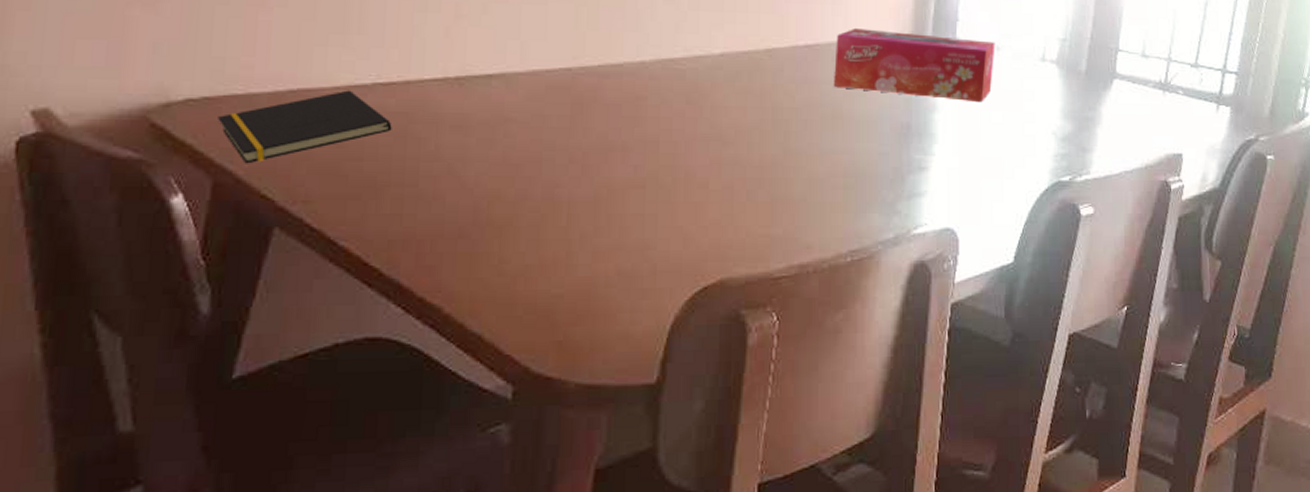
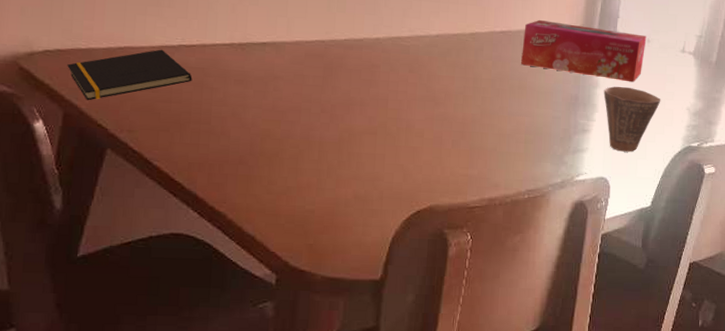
cup: none [944,108,1019,193] -> present [603,86,661,152]

